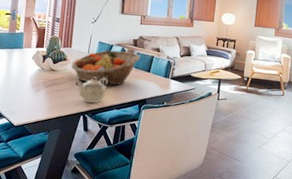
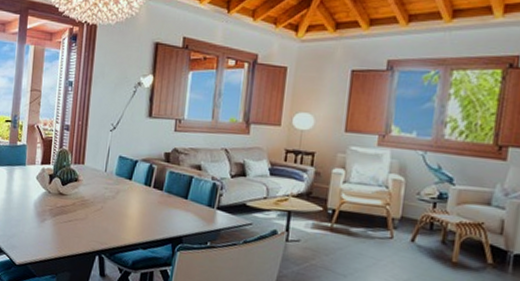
fruit basket: present [71,50,140,85] -> none [84,167,174,216]
teapot: present [75,76,109,104] -> none [89,203,132,240]

